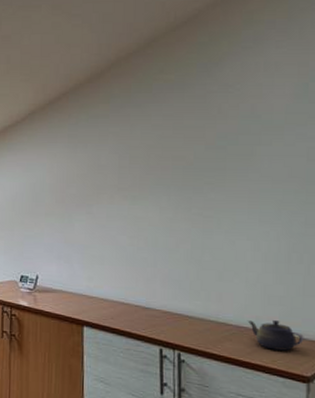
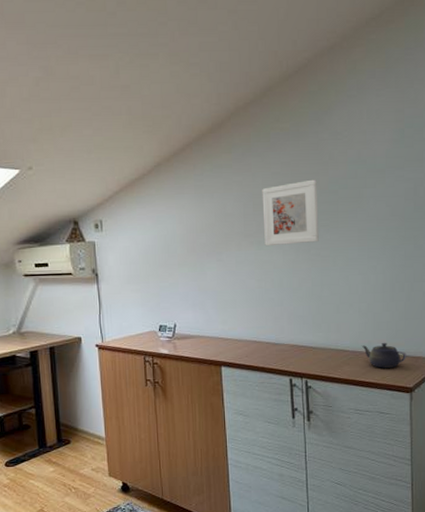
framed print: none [139,133,203,202] -> present [262,179,319,247]

